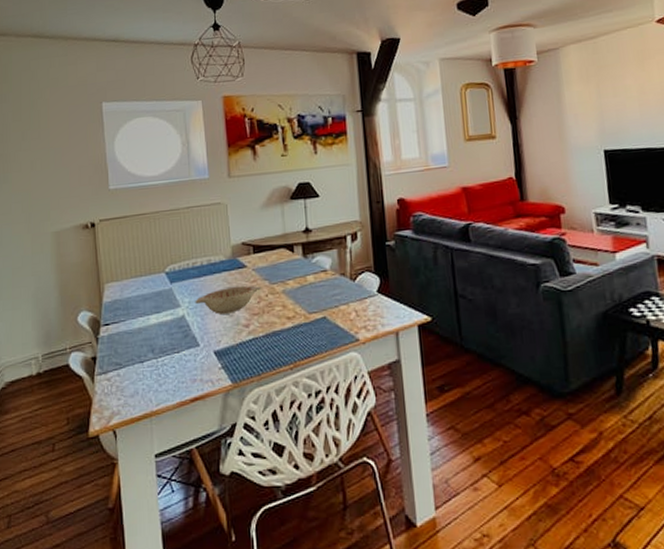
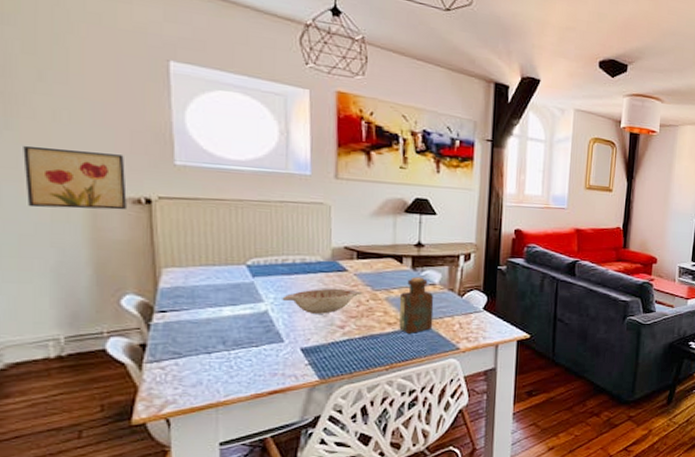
wall art: none [14,188,79,244] -> present [23,145,127,210]
bottle: none [294,264,330,327] -> present [399,276,434,333]

